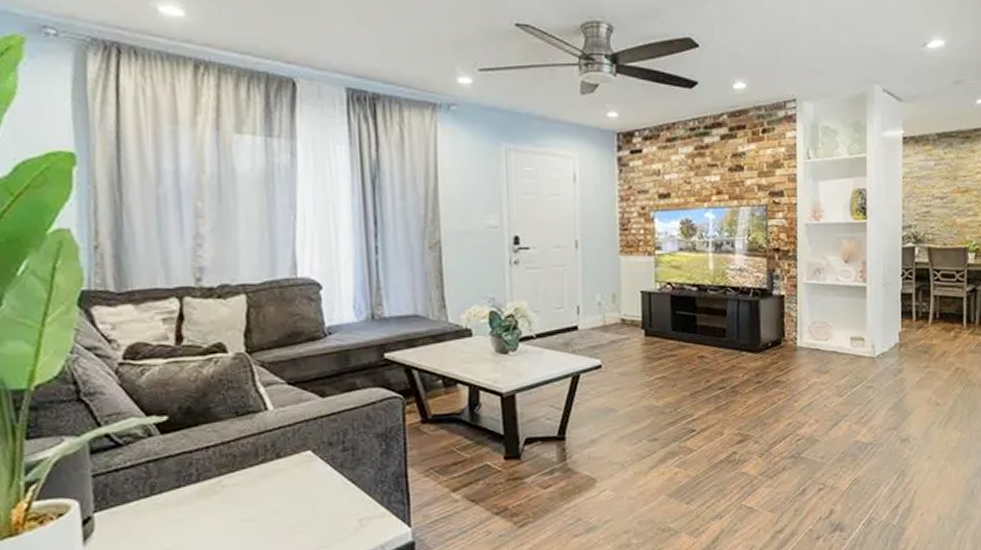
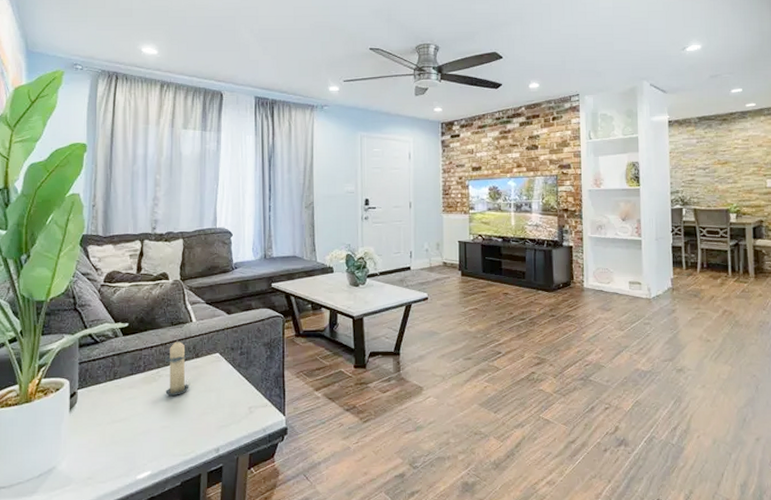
candle: none [228,433,271,512] -> present [164,338,190,396]

